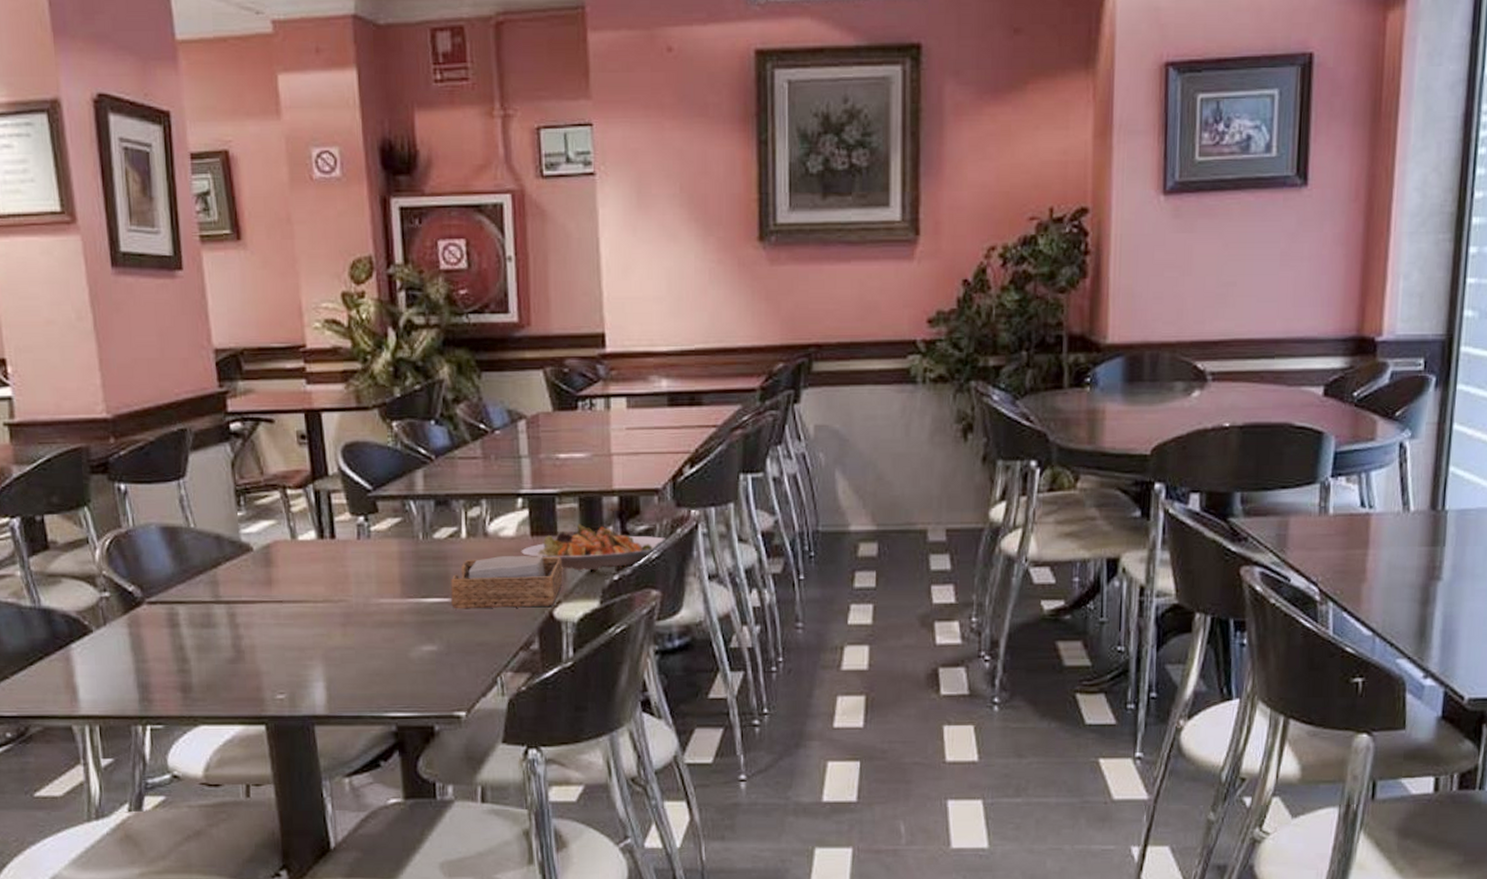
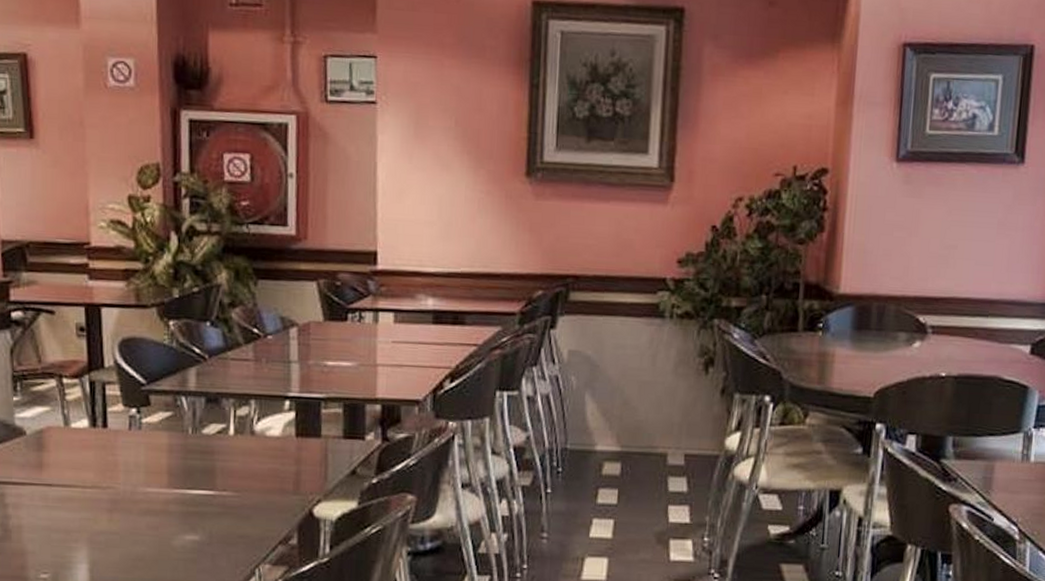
napkin holder: present [451,556,563,609] -> none [216,454,325,505]
salad: present [521,524,668,571] -> none [285,428,426,473]

